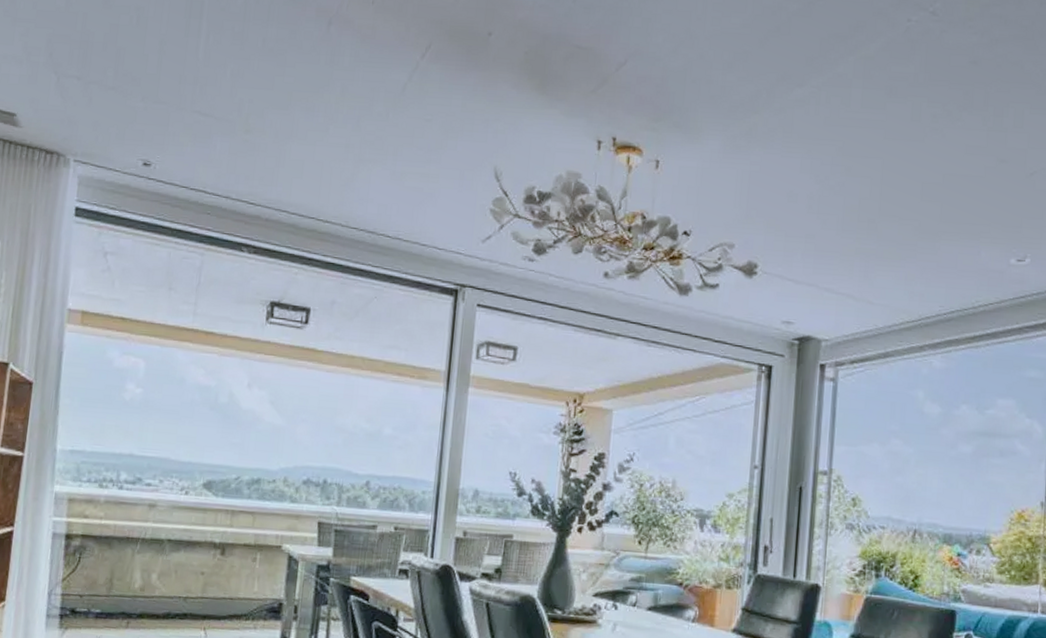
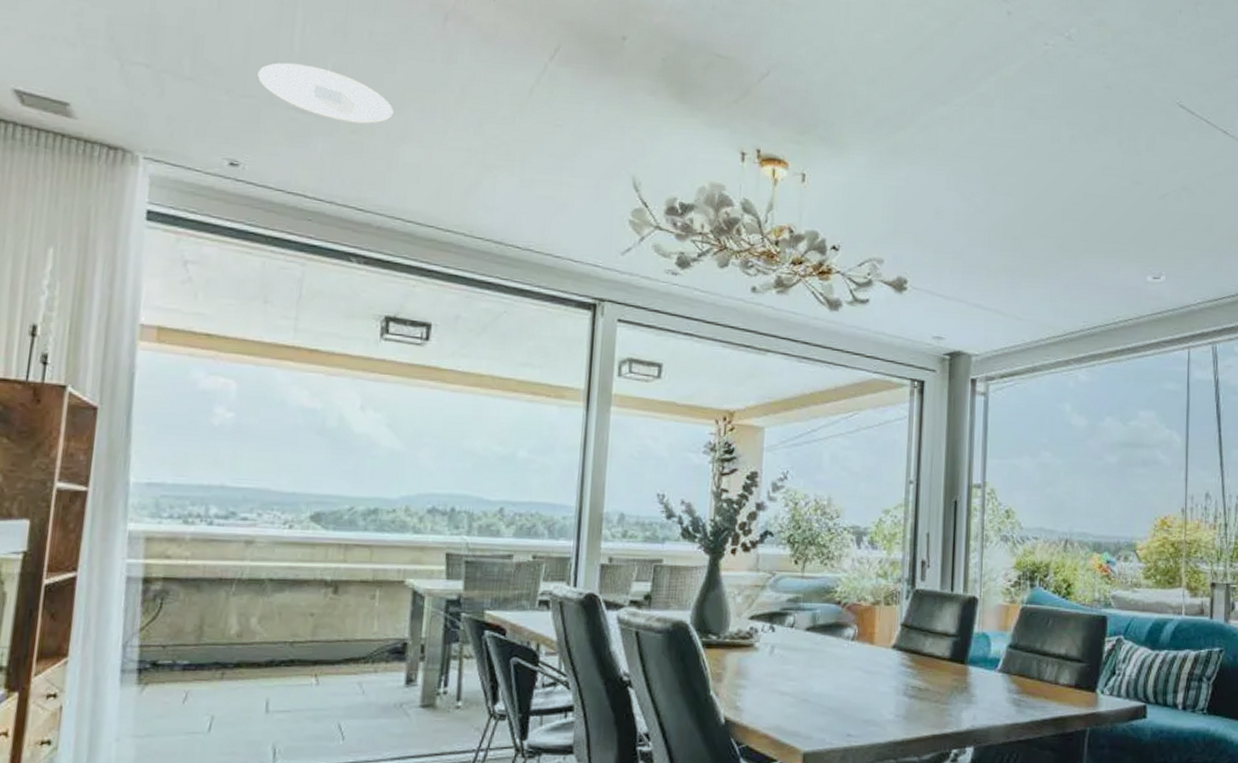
recessed light: none [168,70,282,124] -> present [257,62,394,124]

